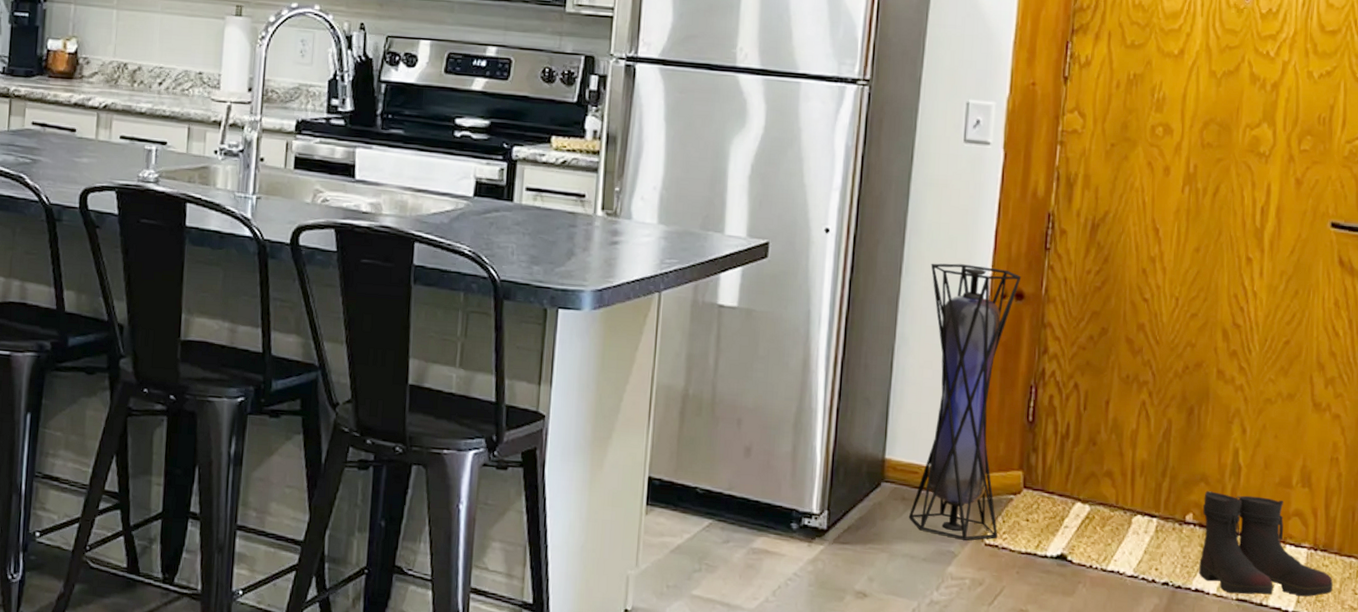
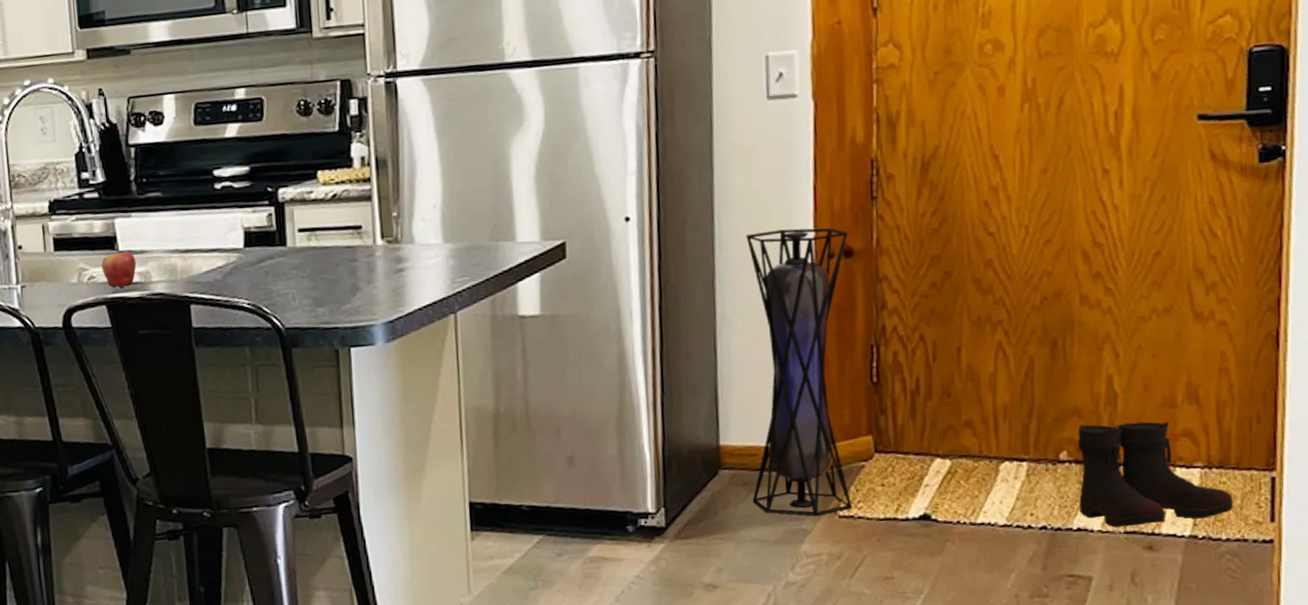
fruit: none [336,167,370,215] -> present [101,238,137,288]

